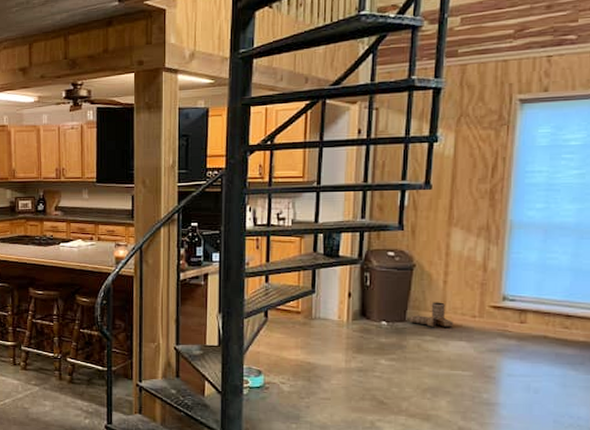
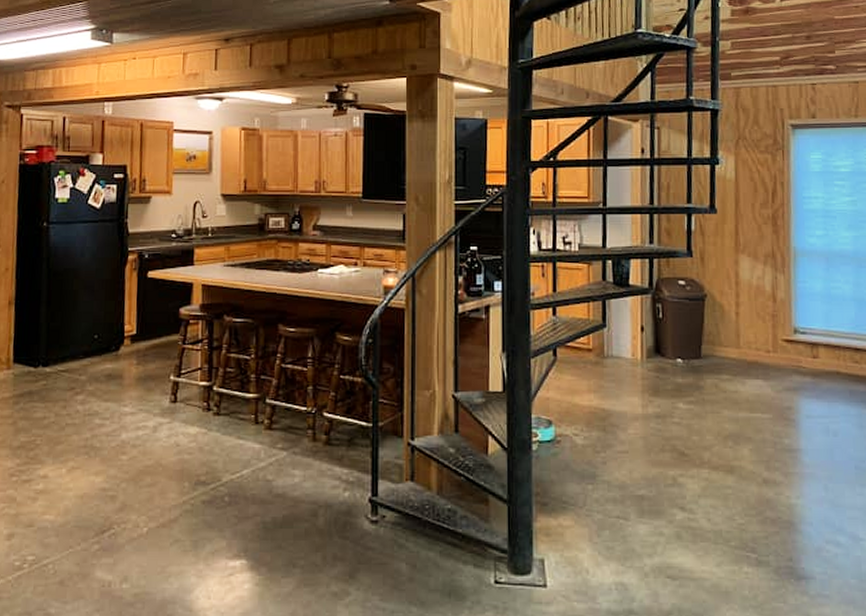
boots: present [410,302,454,327] -> none [705,336,750,364]

